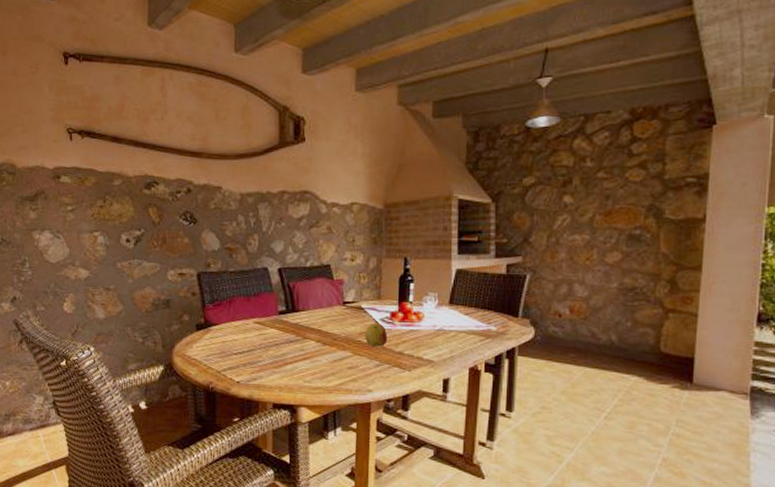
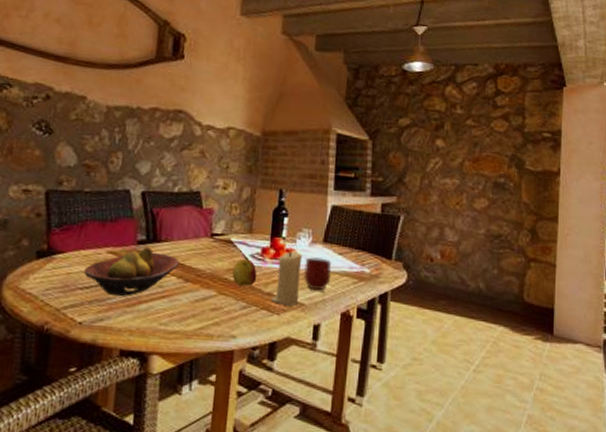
fruit bowl: none [236,316,317,360] -> present [84,246,180,297]
candle: none [402,313,430,363] -> present [271,250,303,306]
mug: none [432,318,459,349] -> present [304,257,332,291]

